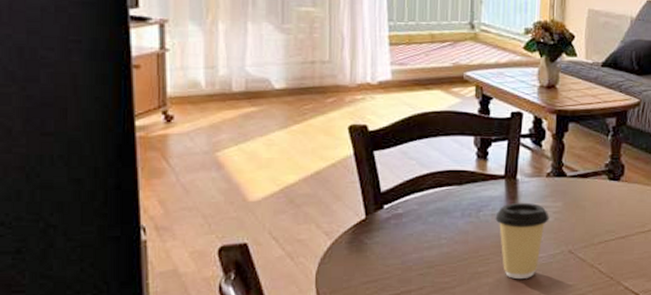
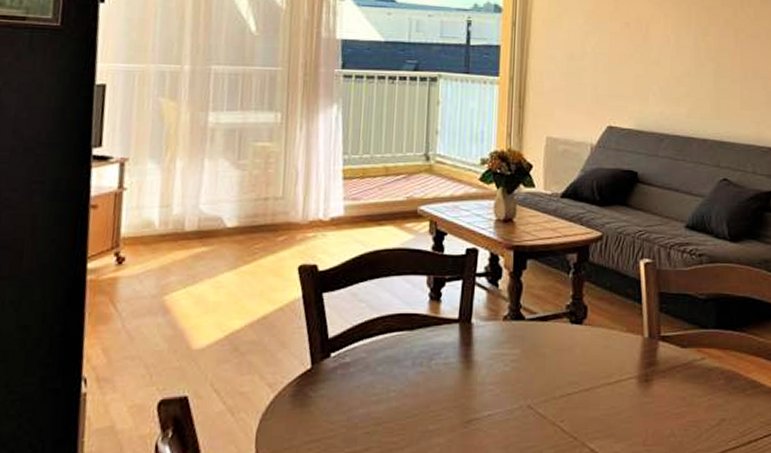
coffee cup: present [495,202,550,280] -> none [448,349,507,440]

